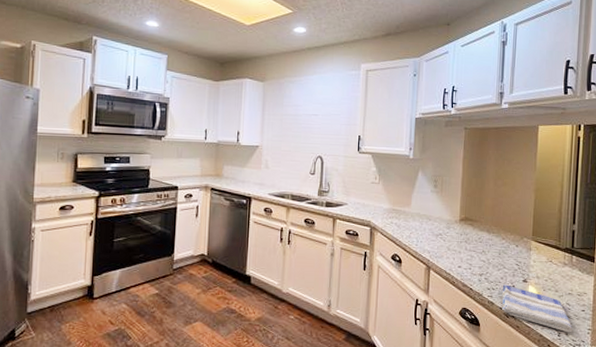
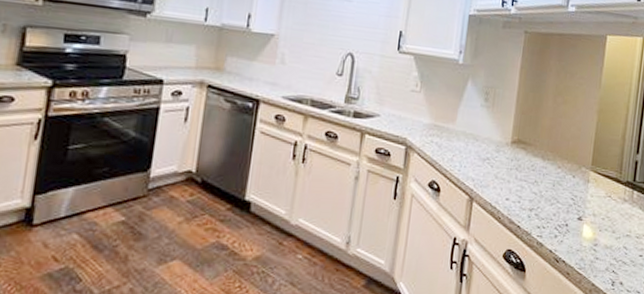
dish towel: present [502,284,573,333] -> none [552,222,629,282]

